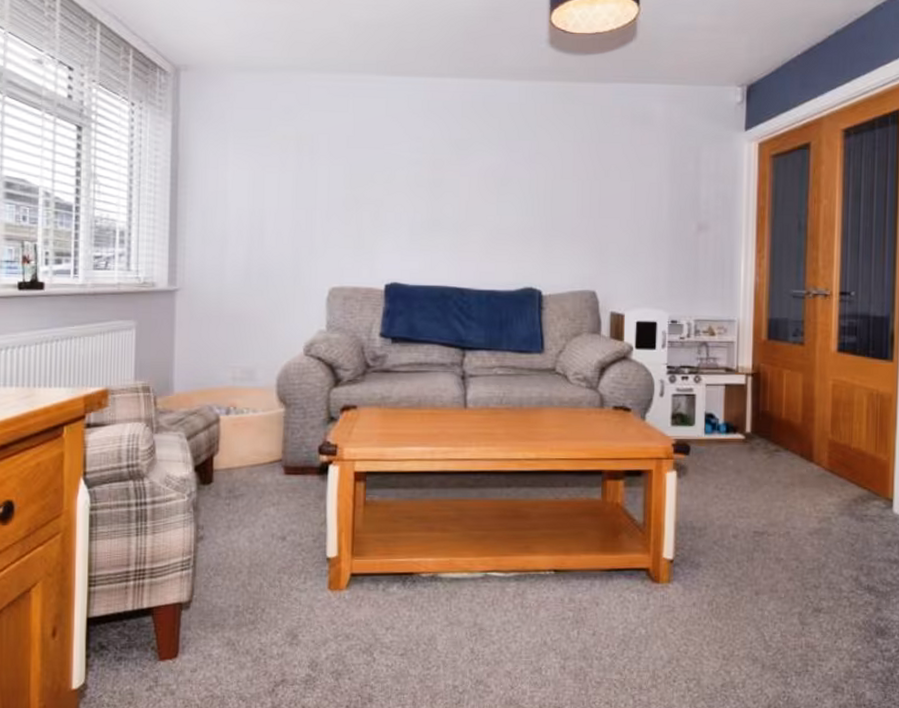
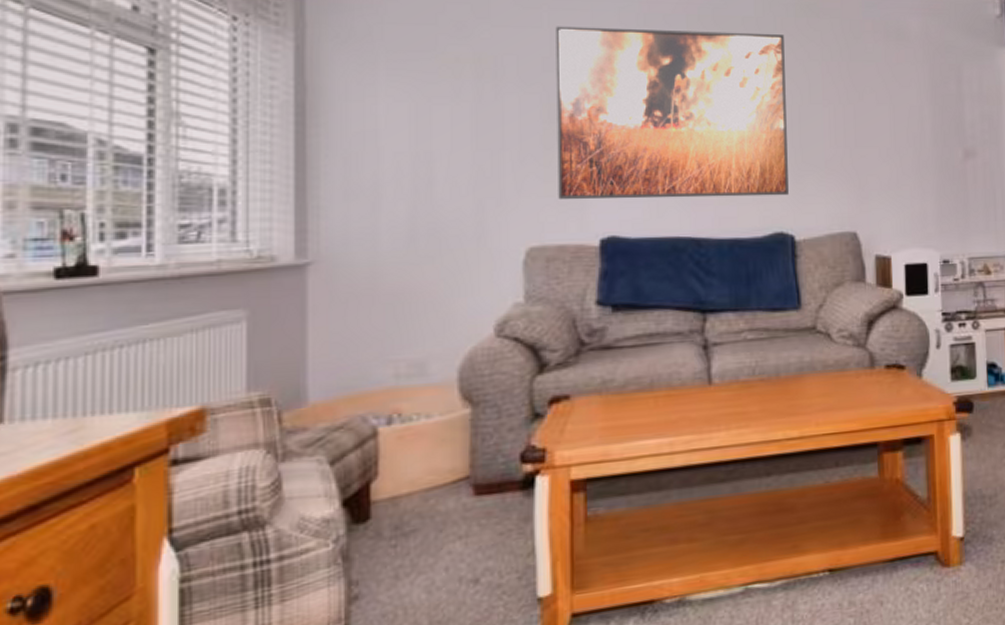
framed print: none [355,111,542,257] -> present [555,26,789,199]

